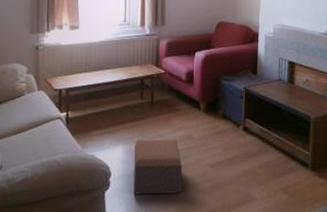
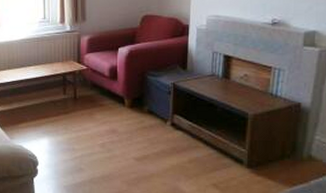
footstool: present [133,139,183,195] -> none [60,132,108,183]

